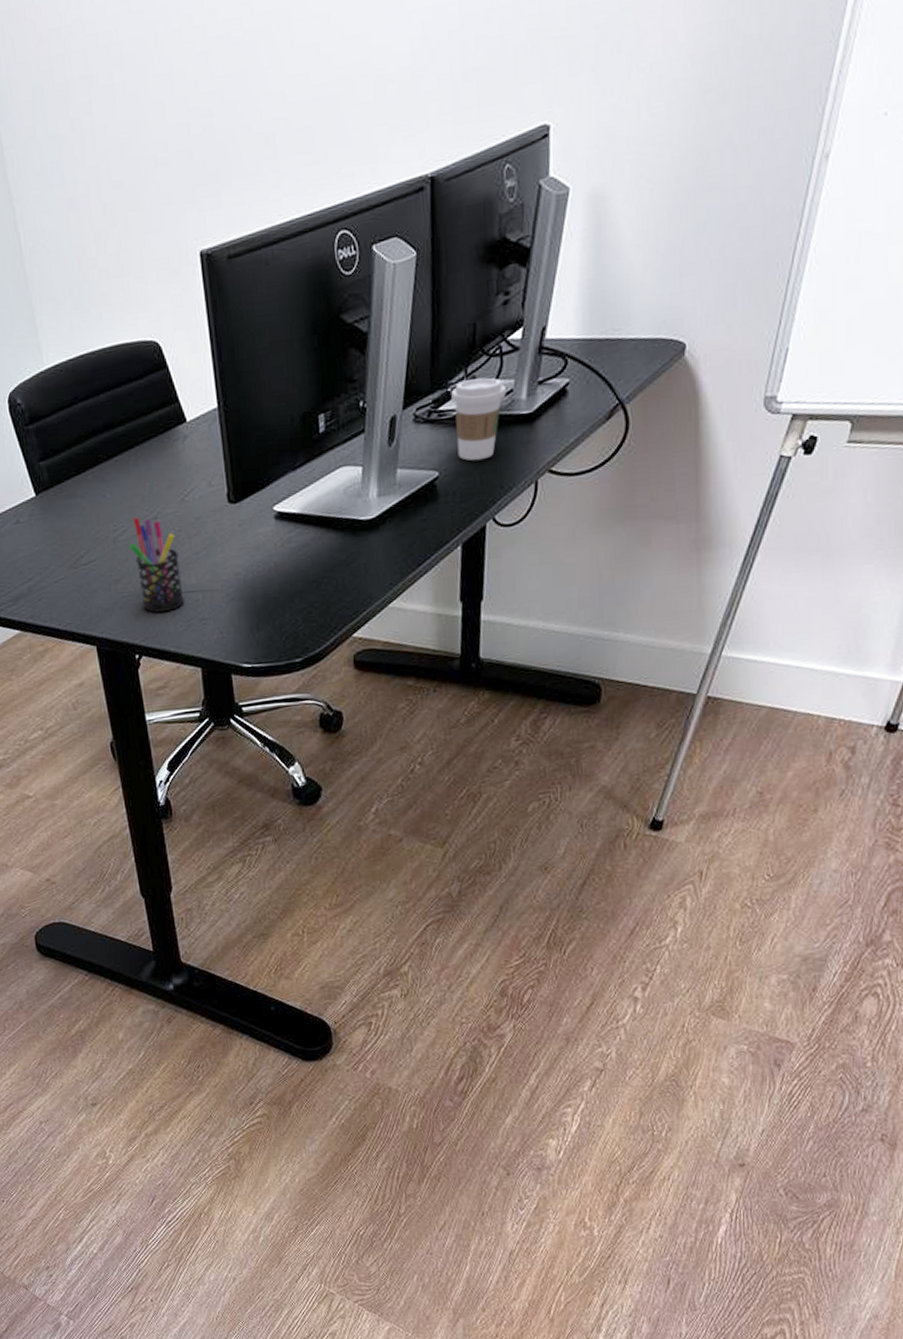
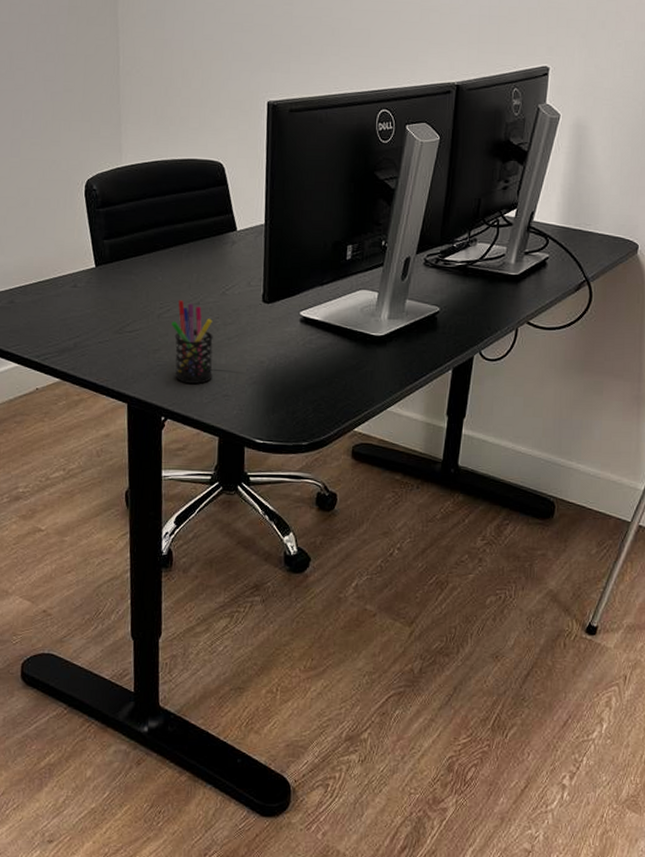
coffee cup: present [451,377,506,461] -> none [456,240,499,305]

